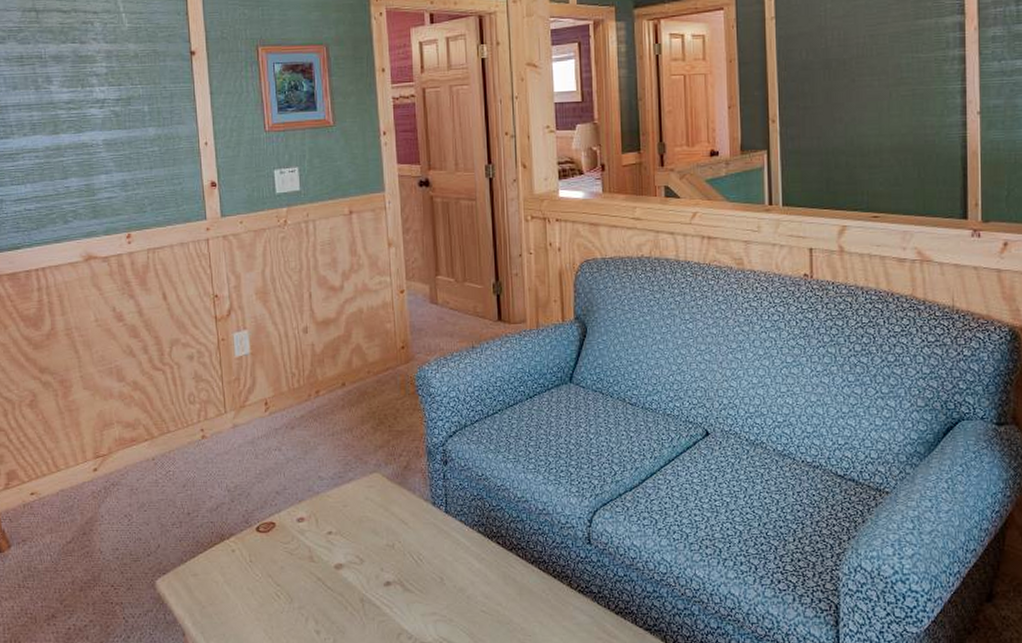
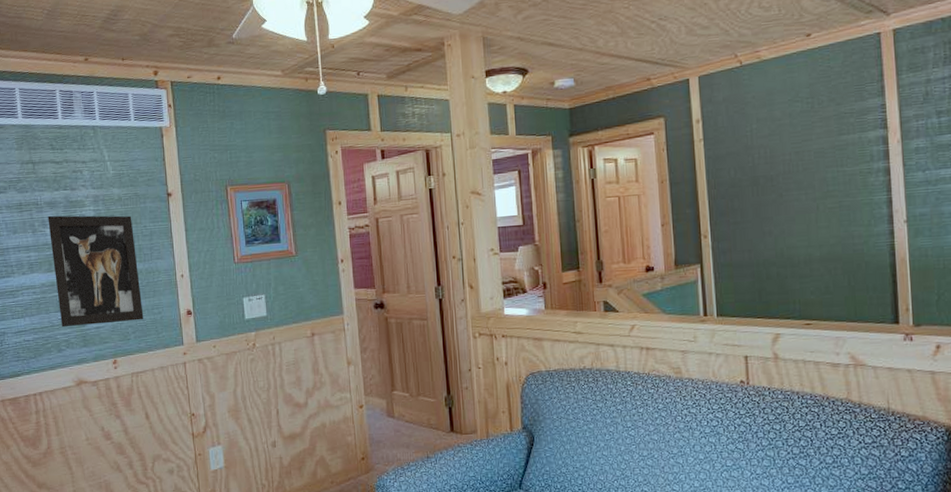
wall art: none [53,71,162,197] -> present [48,215,144,328]

